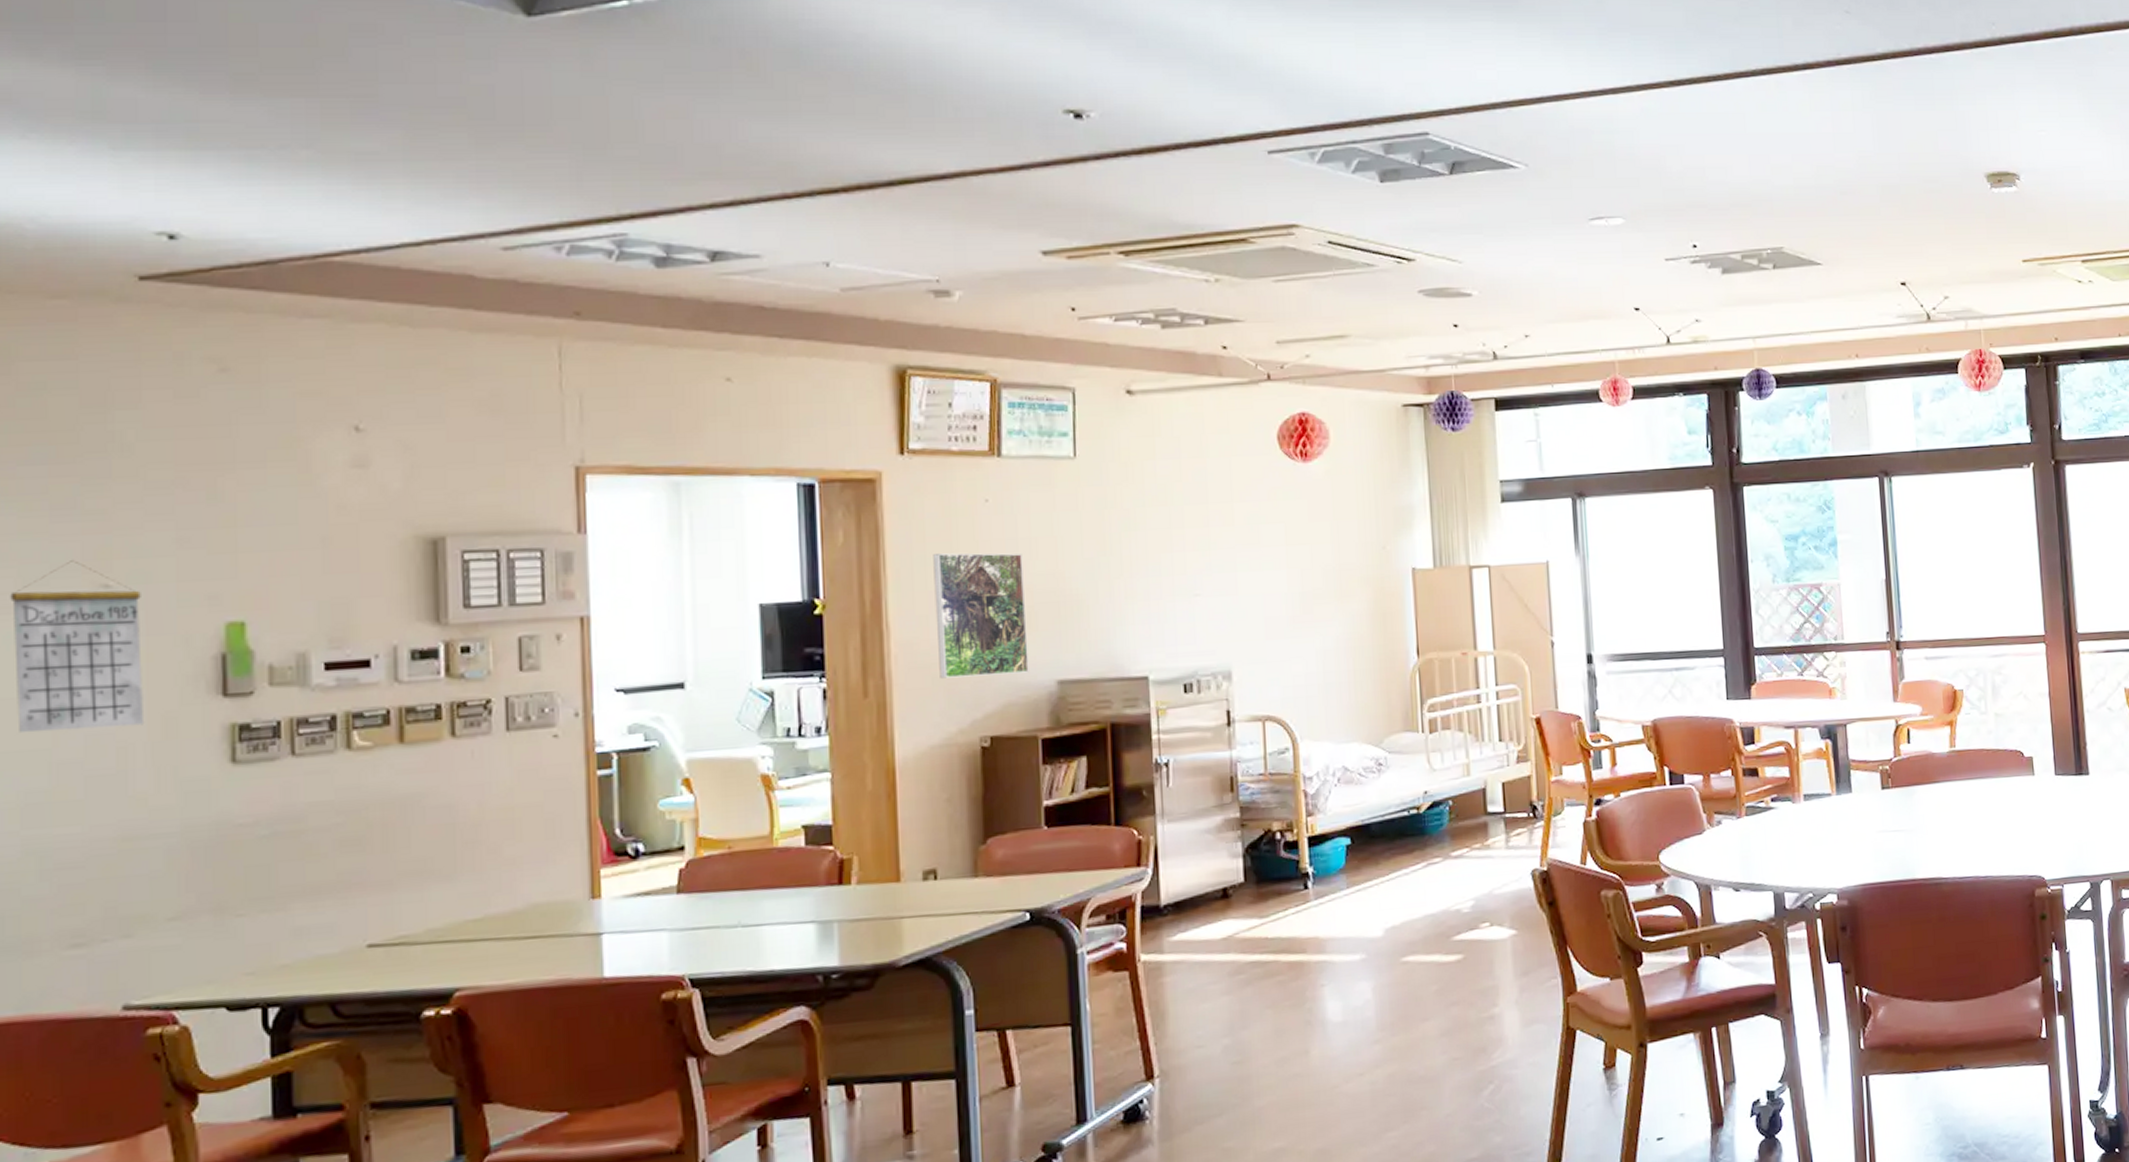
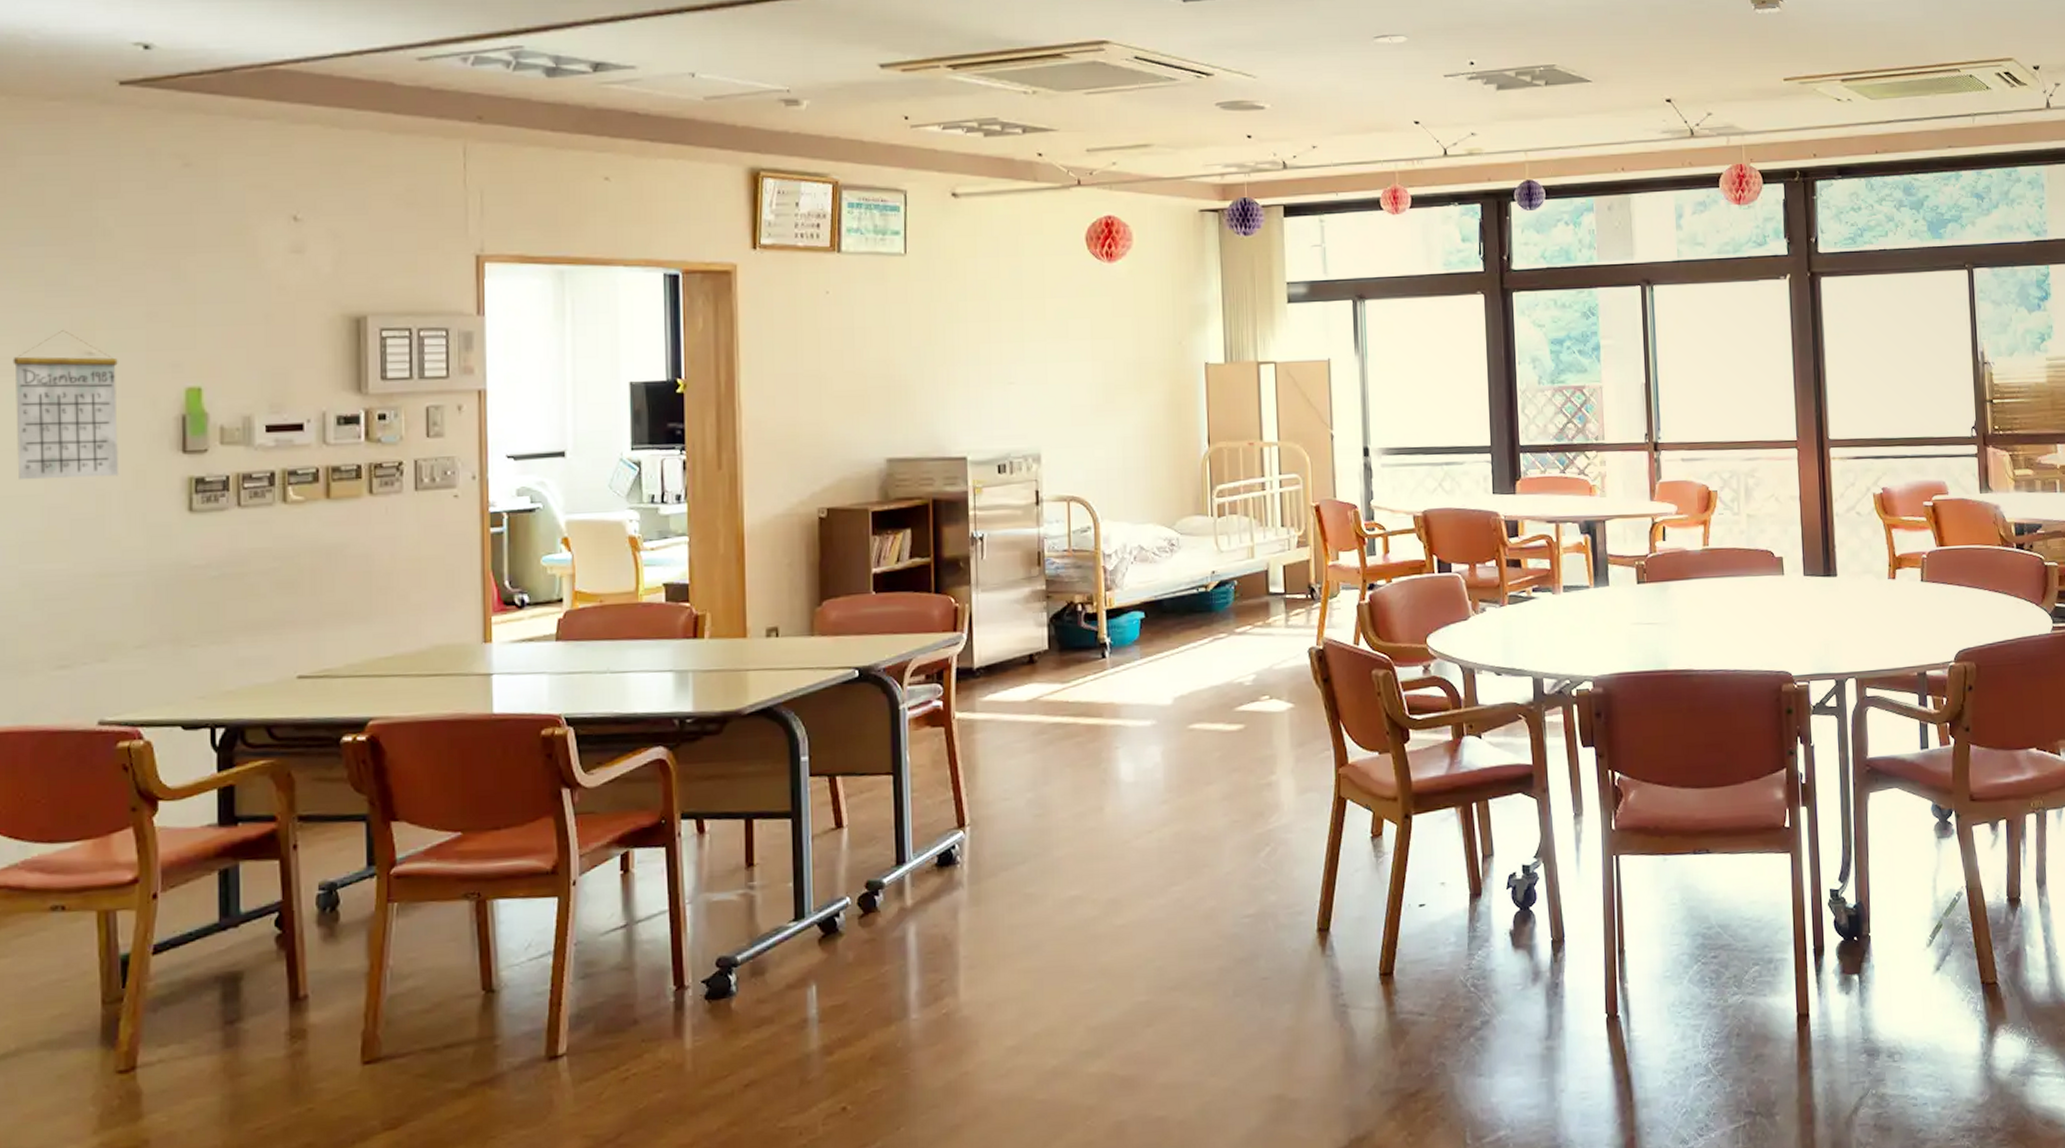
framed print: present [933,553,1029,679] -> none [780,340,862,454]

